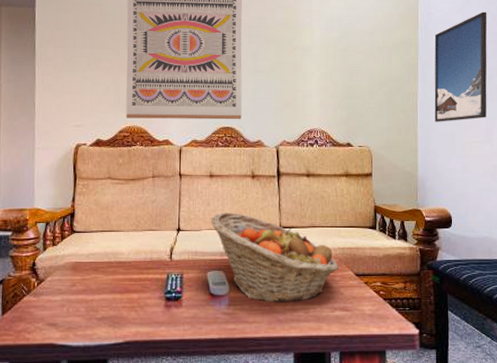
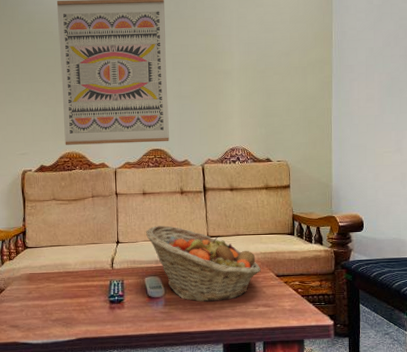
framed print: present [434,12,487,122] -> none [347,27,399,135]

